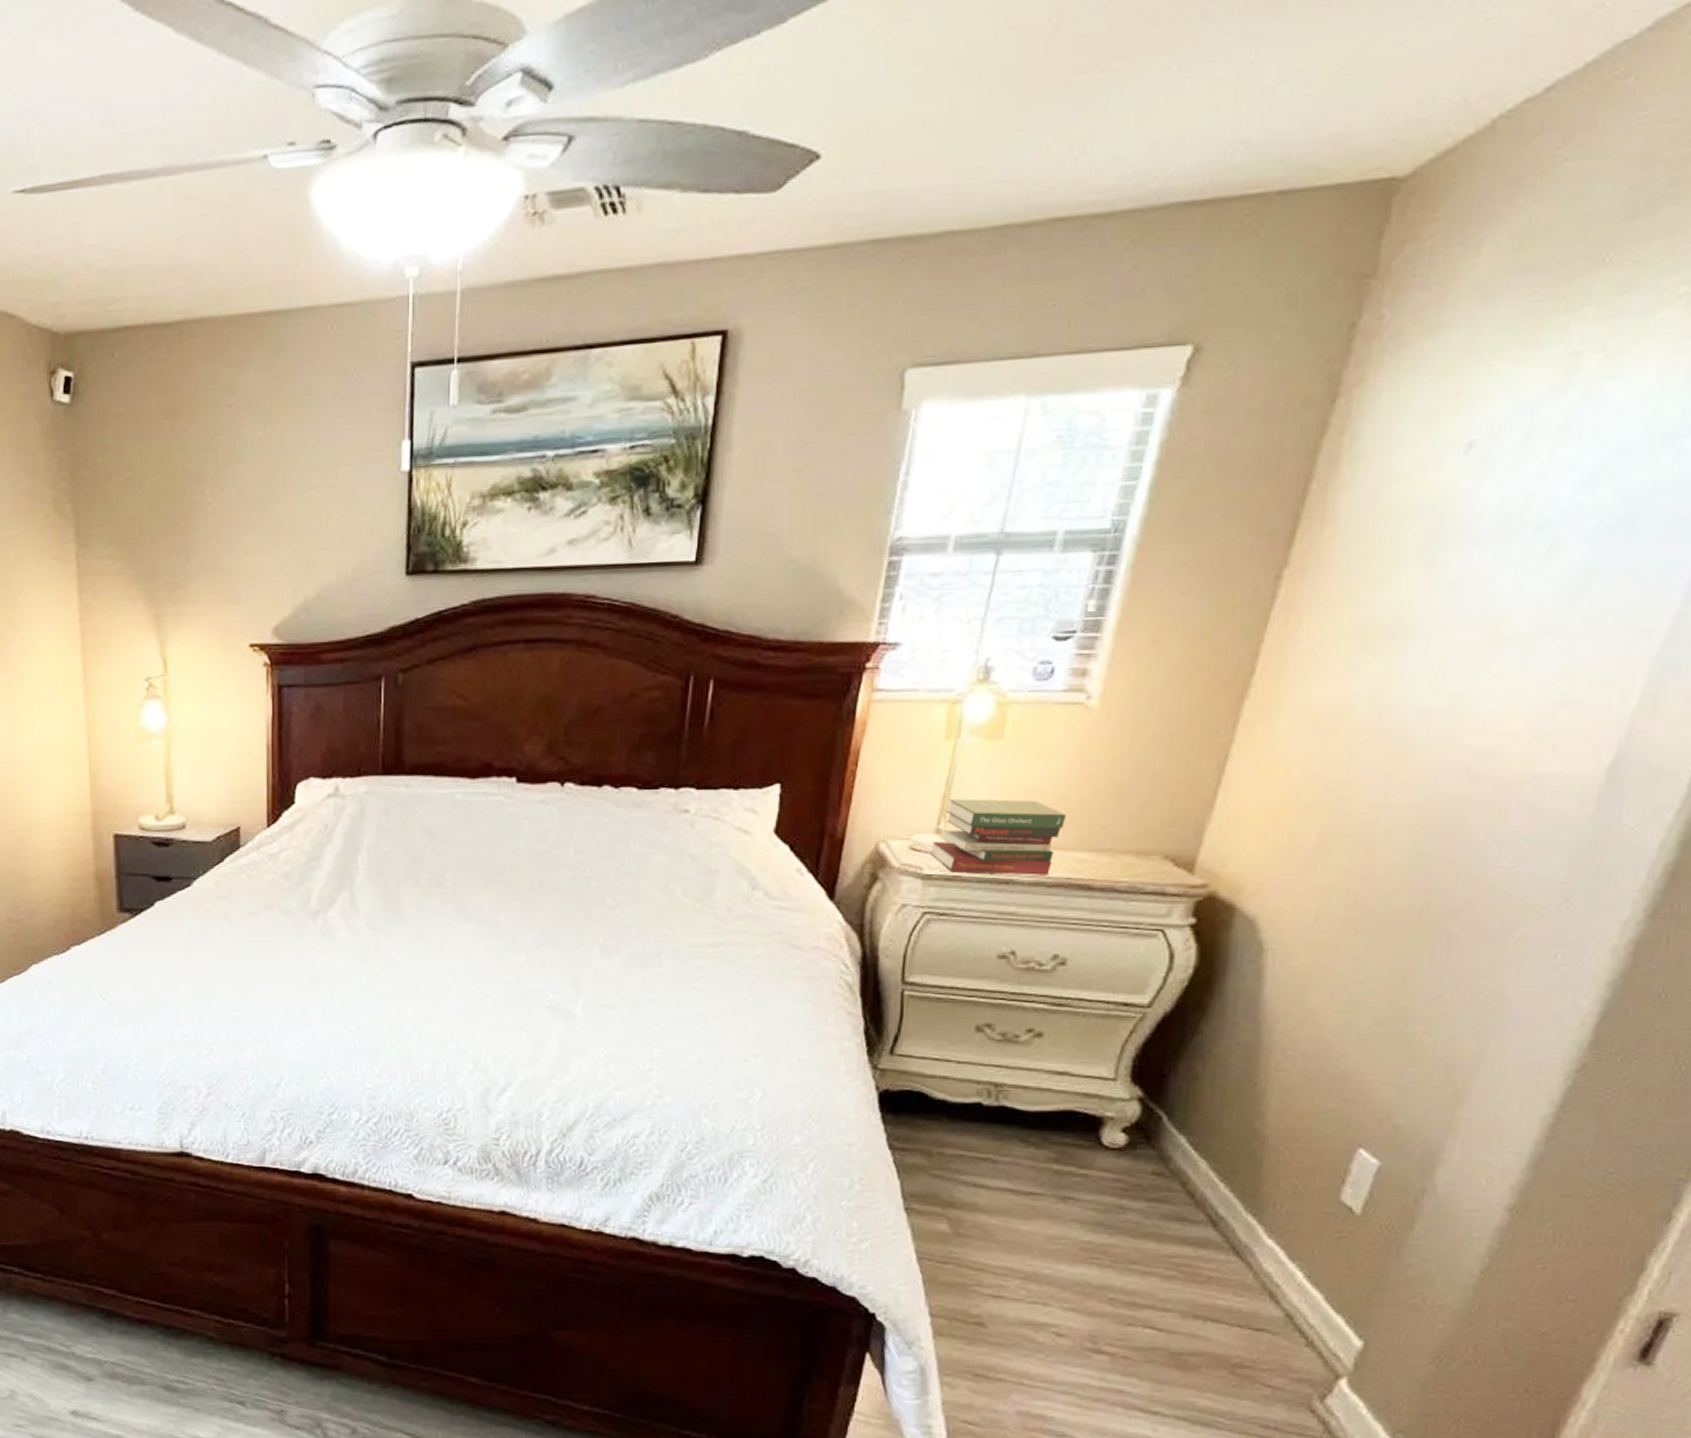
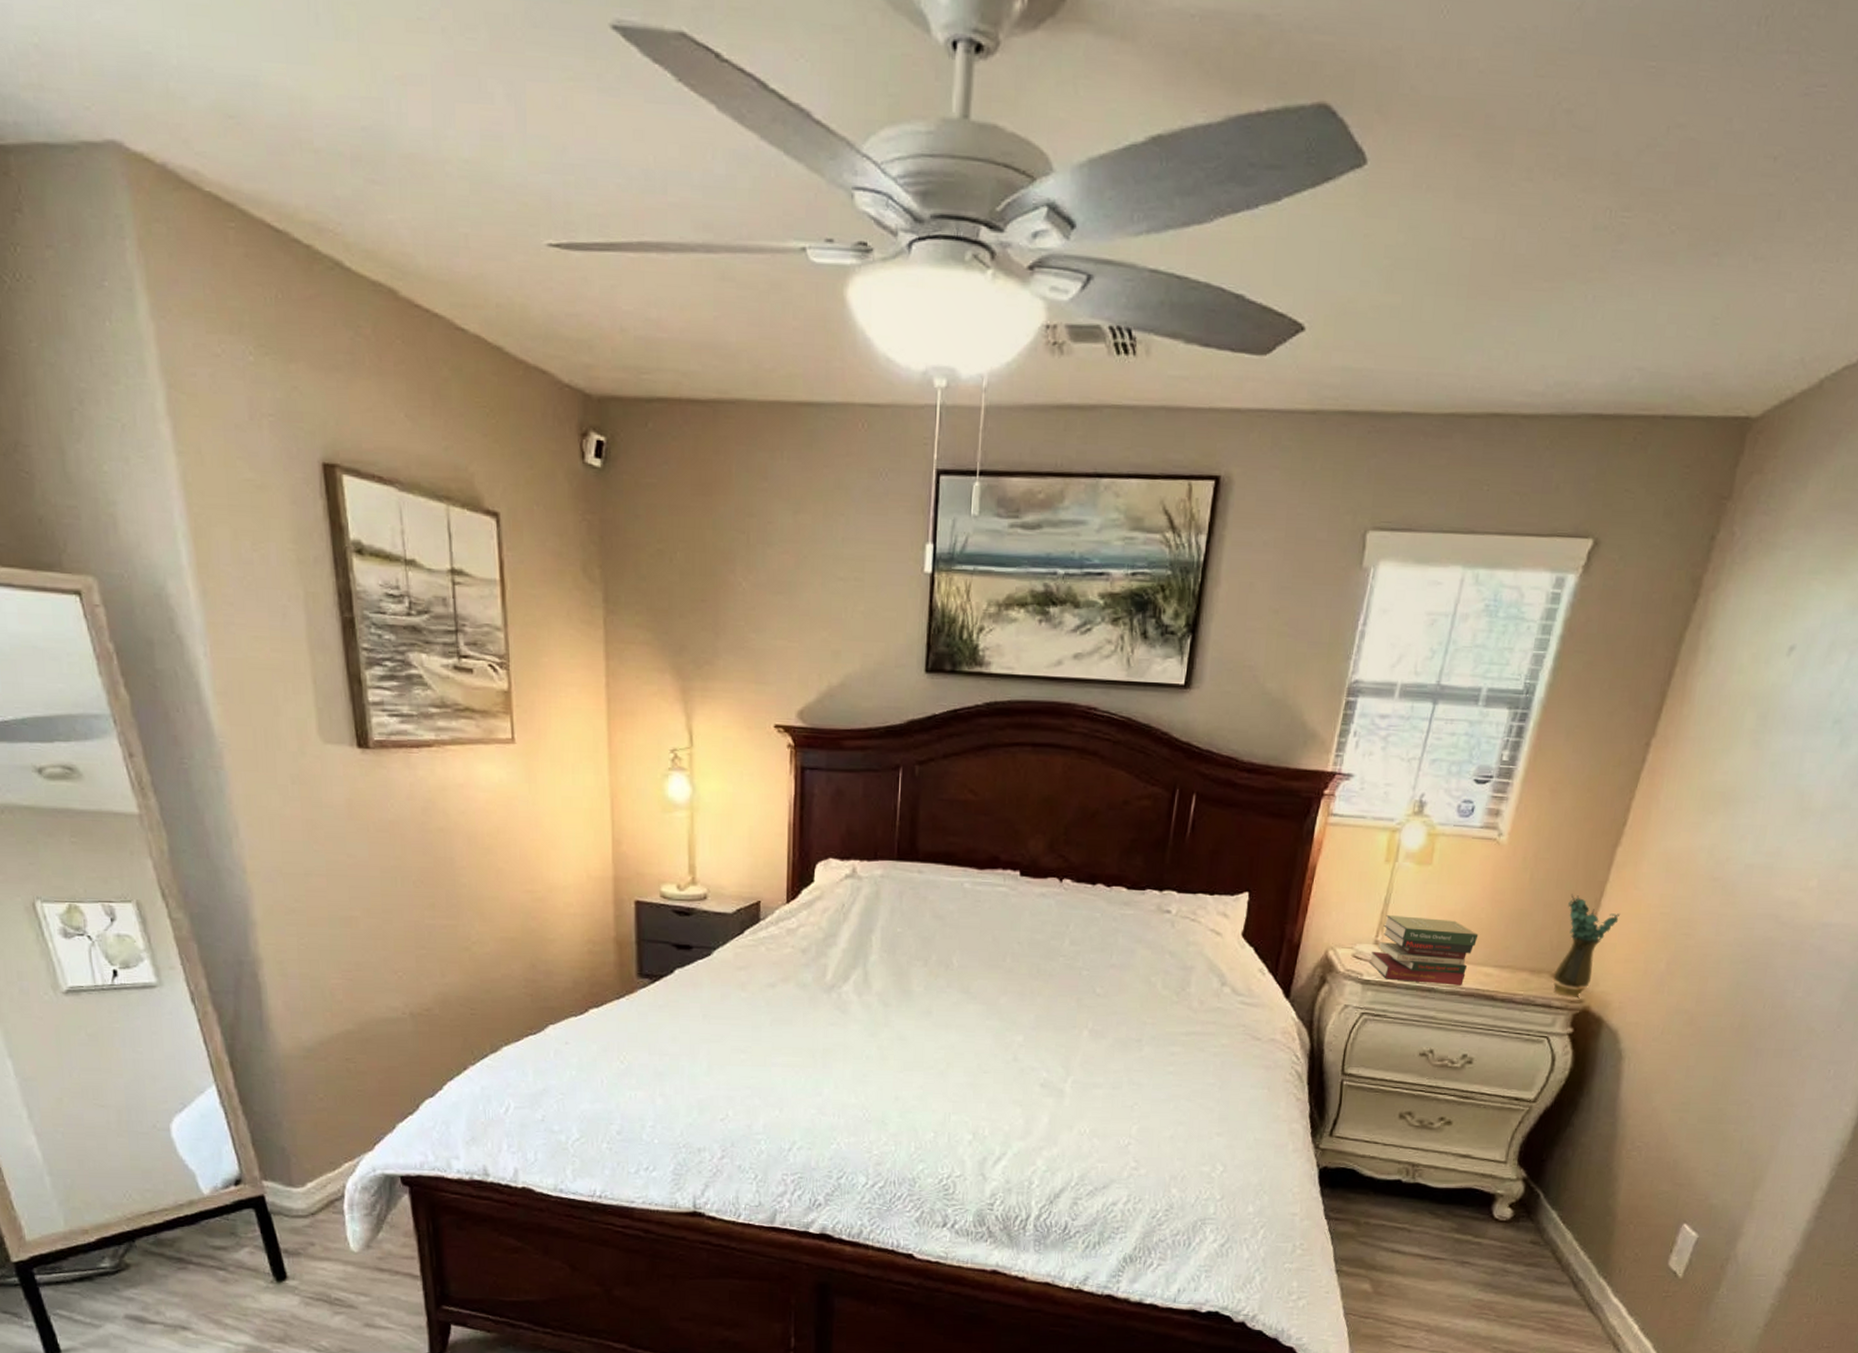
vase: none [1166,760,1253,883] -> present [1552,894,1621,998]

